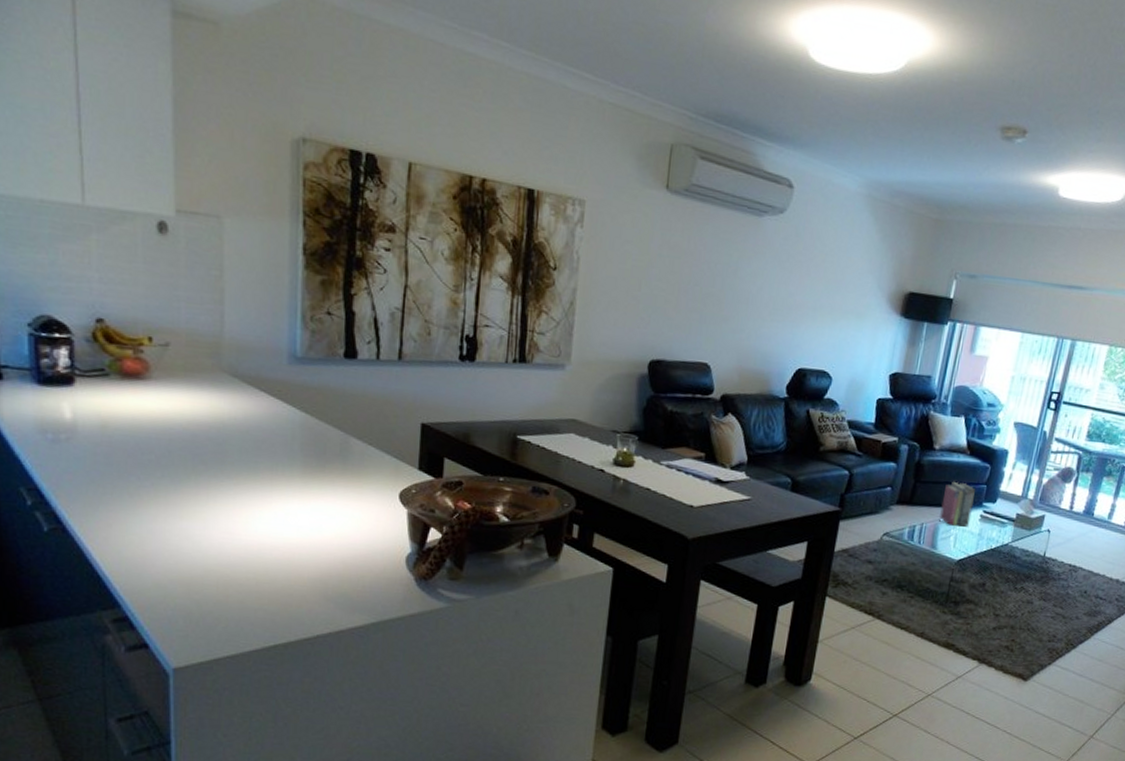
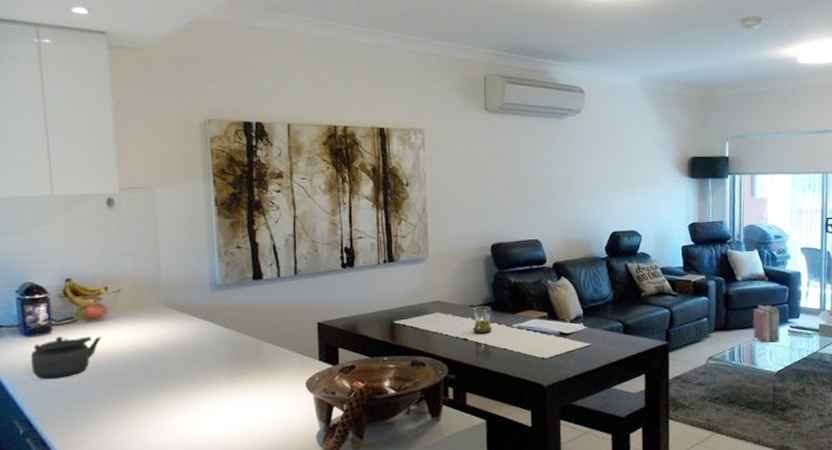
kettle: none [44,391,141,444] -> present [30,336,102,379]

